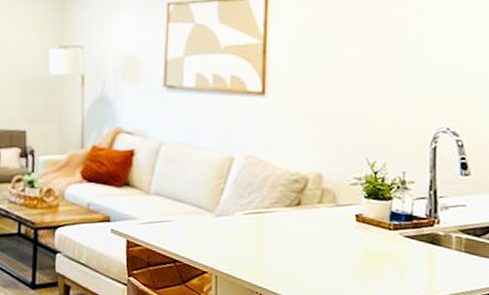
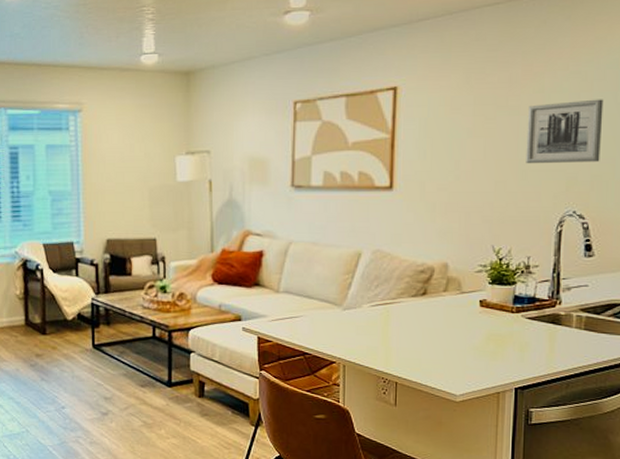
wall art: none [397,18,471,80] -> present [526,99,604,164]

